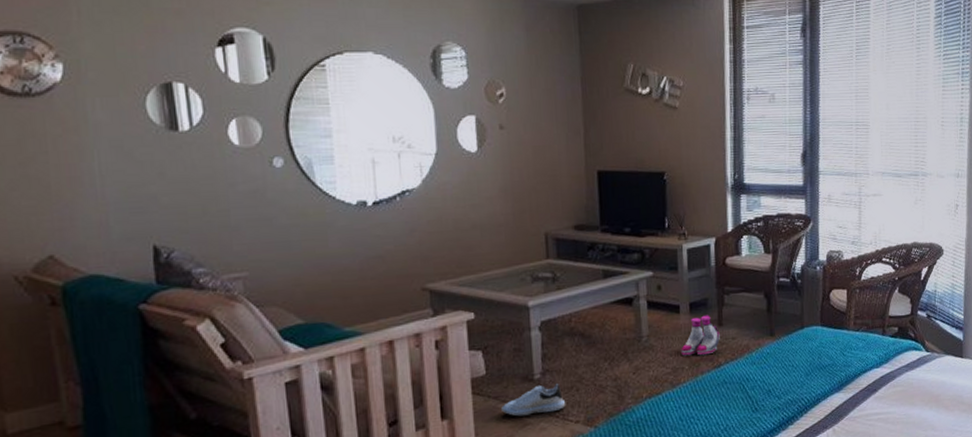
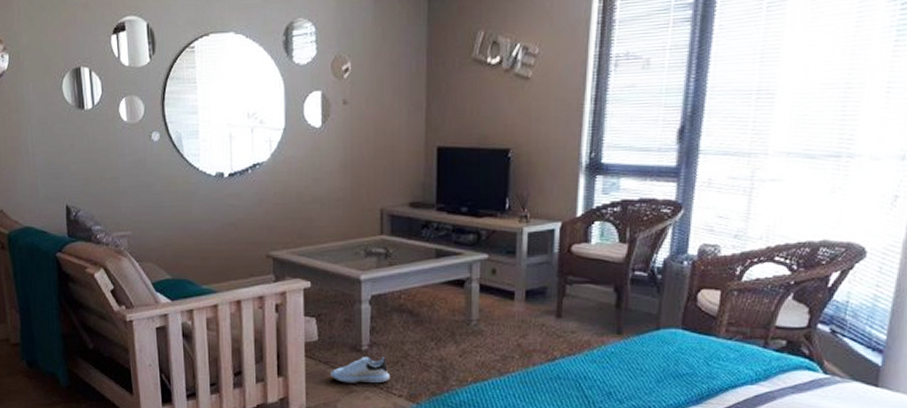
boots: present [681,315,720,356] -> none [512,304,557,347]

